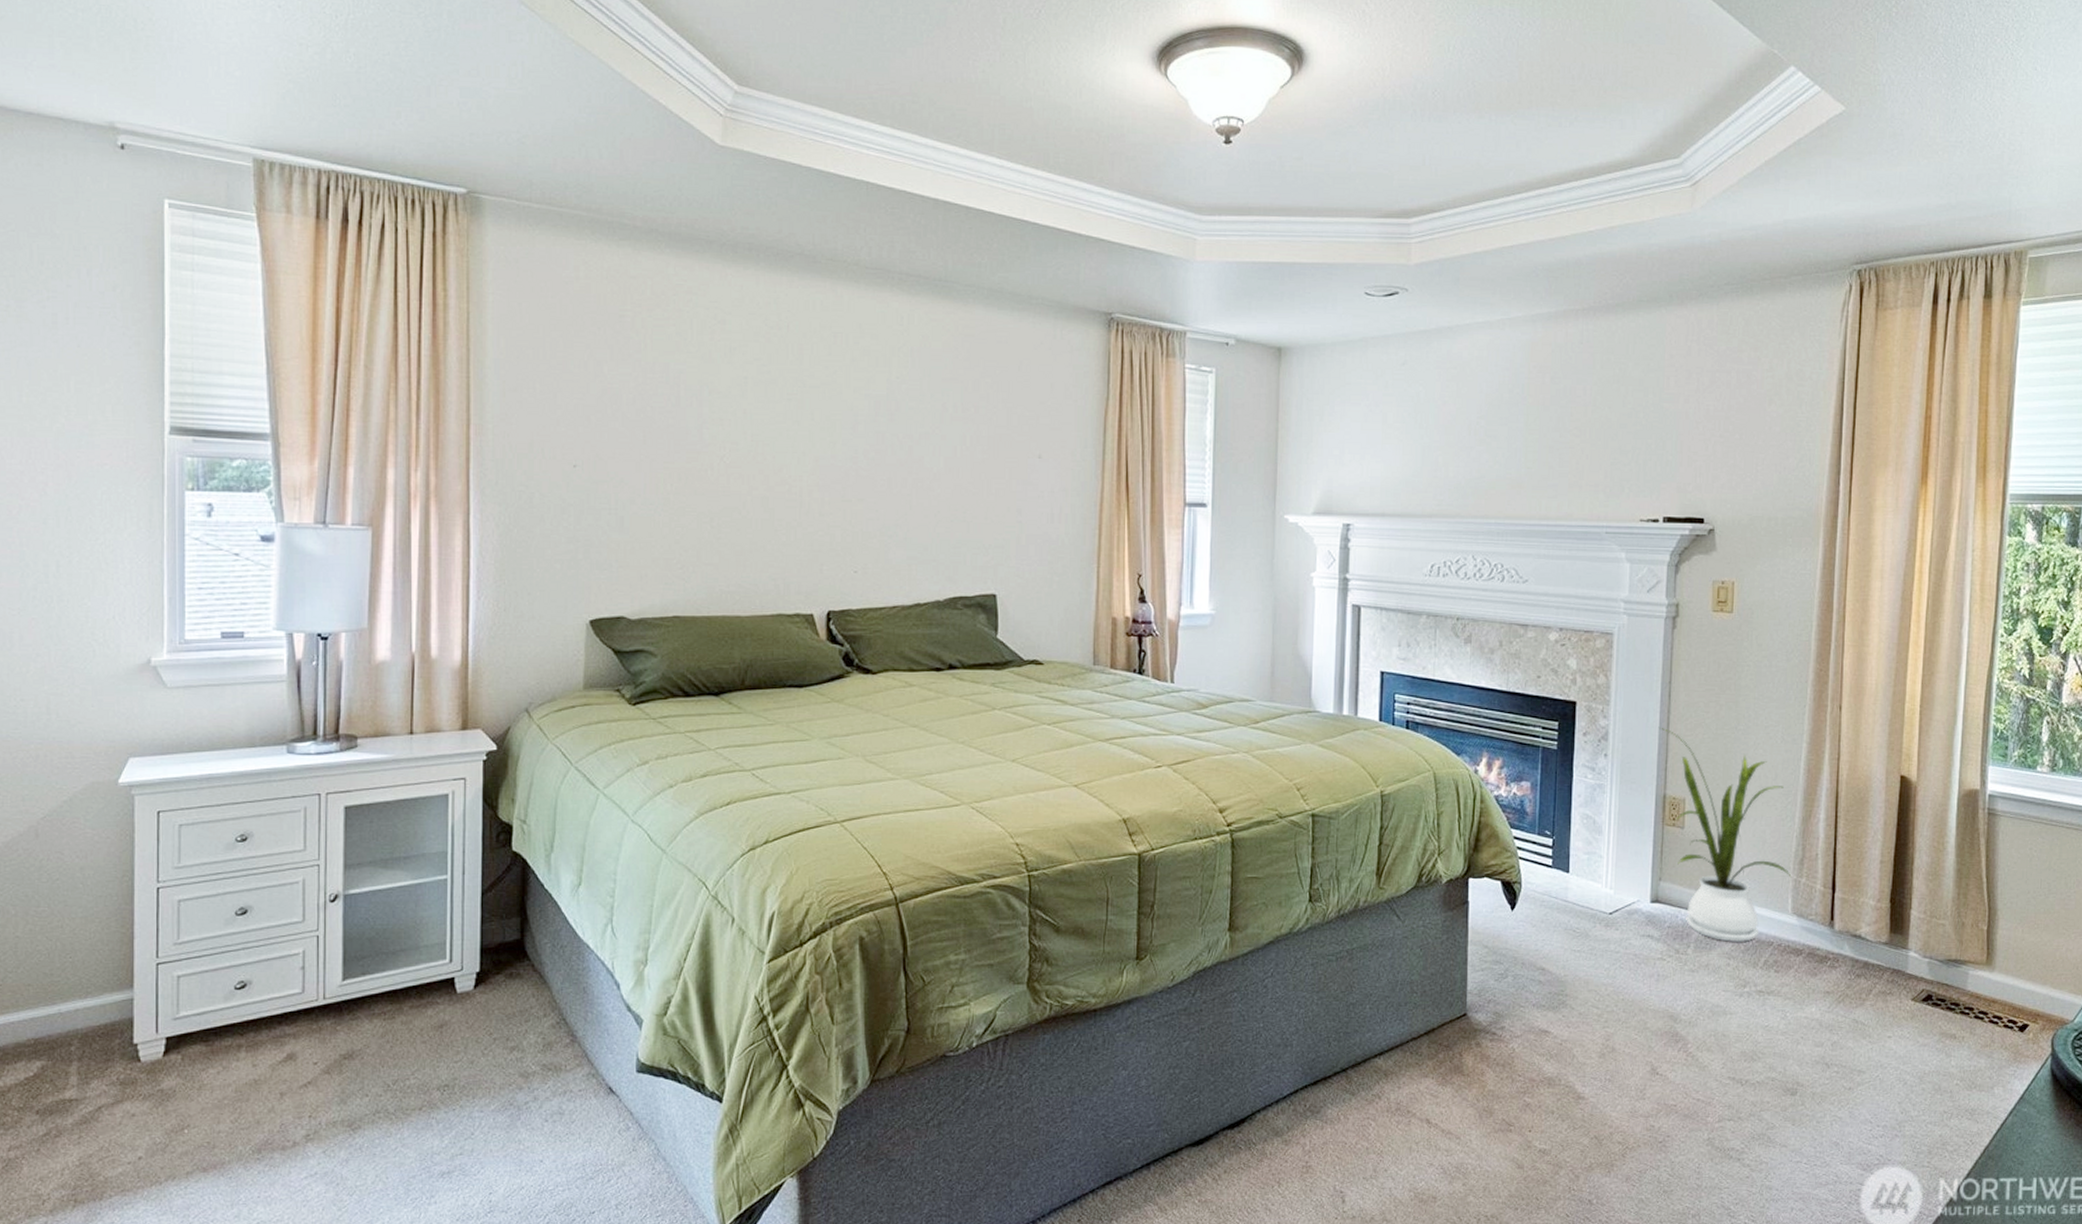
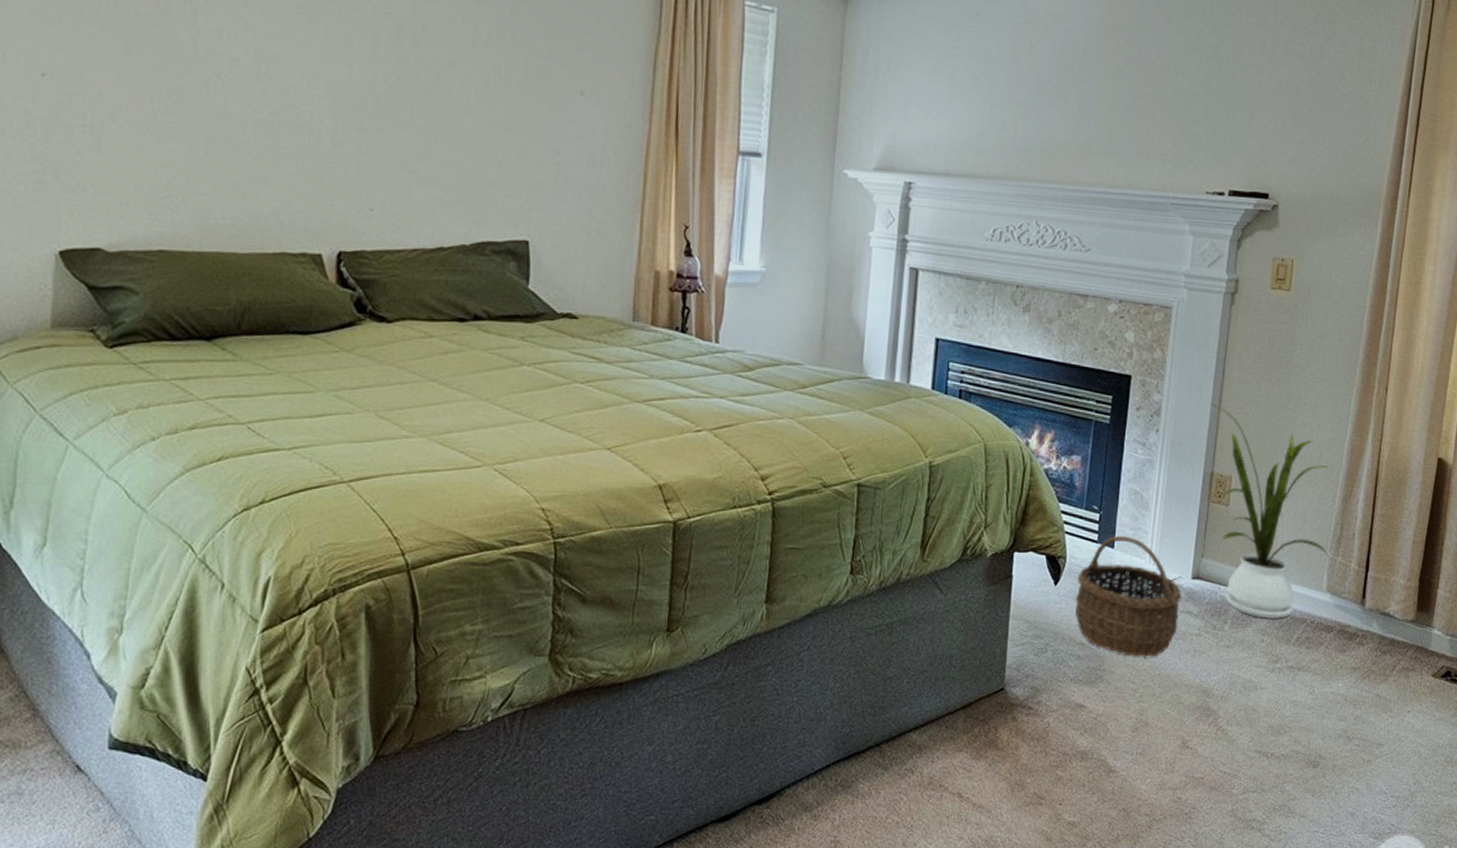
wicker basket: none [1533,859,1642,982] -> present [1075,535,1182,657]

